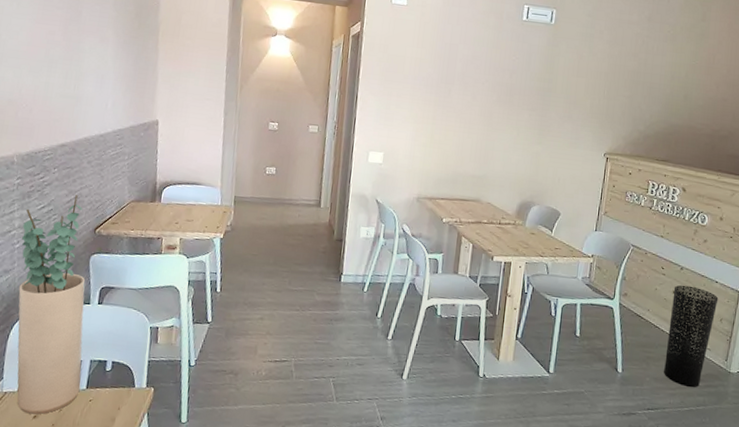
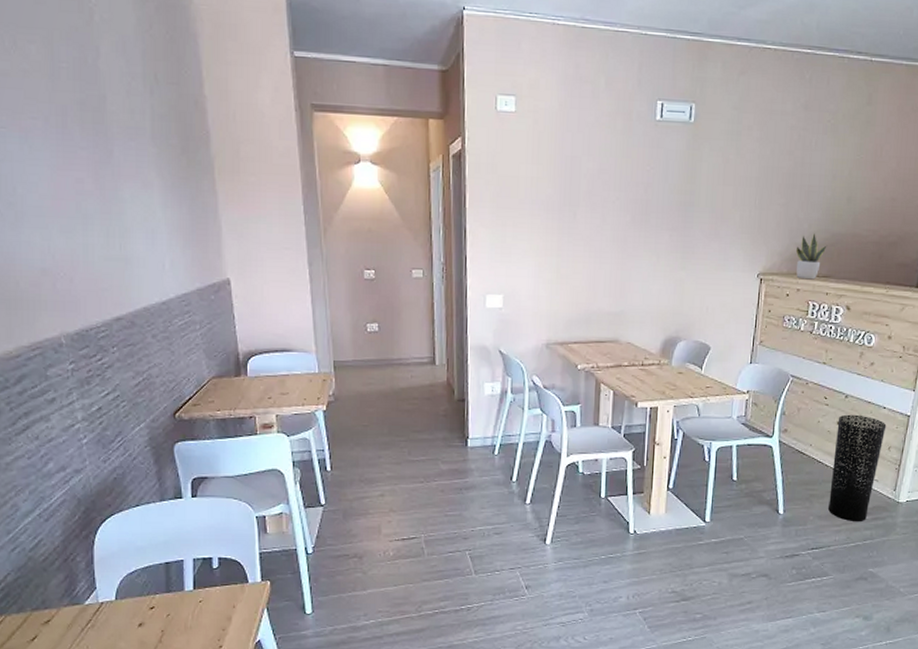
vase: present [16,195,85,415] -> none [87,376,187,622]
potted plant: none [638,122,666,163] -> present [795,232,827,280]

